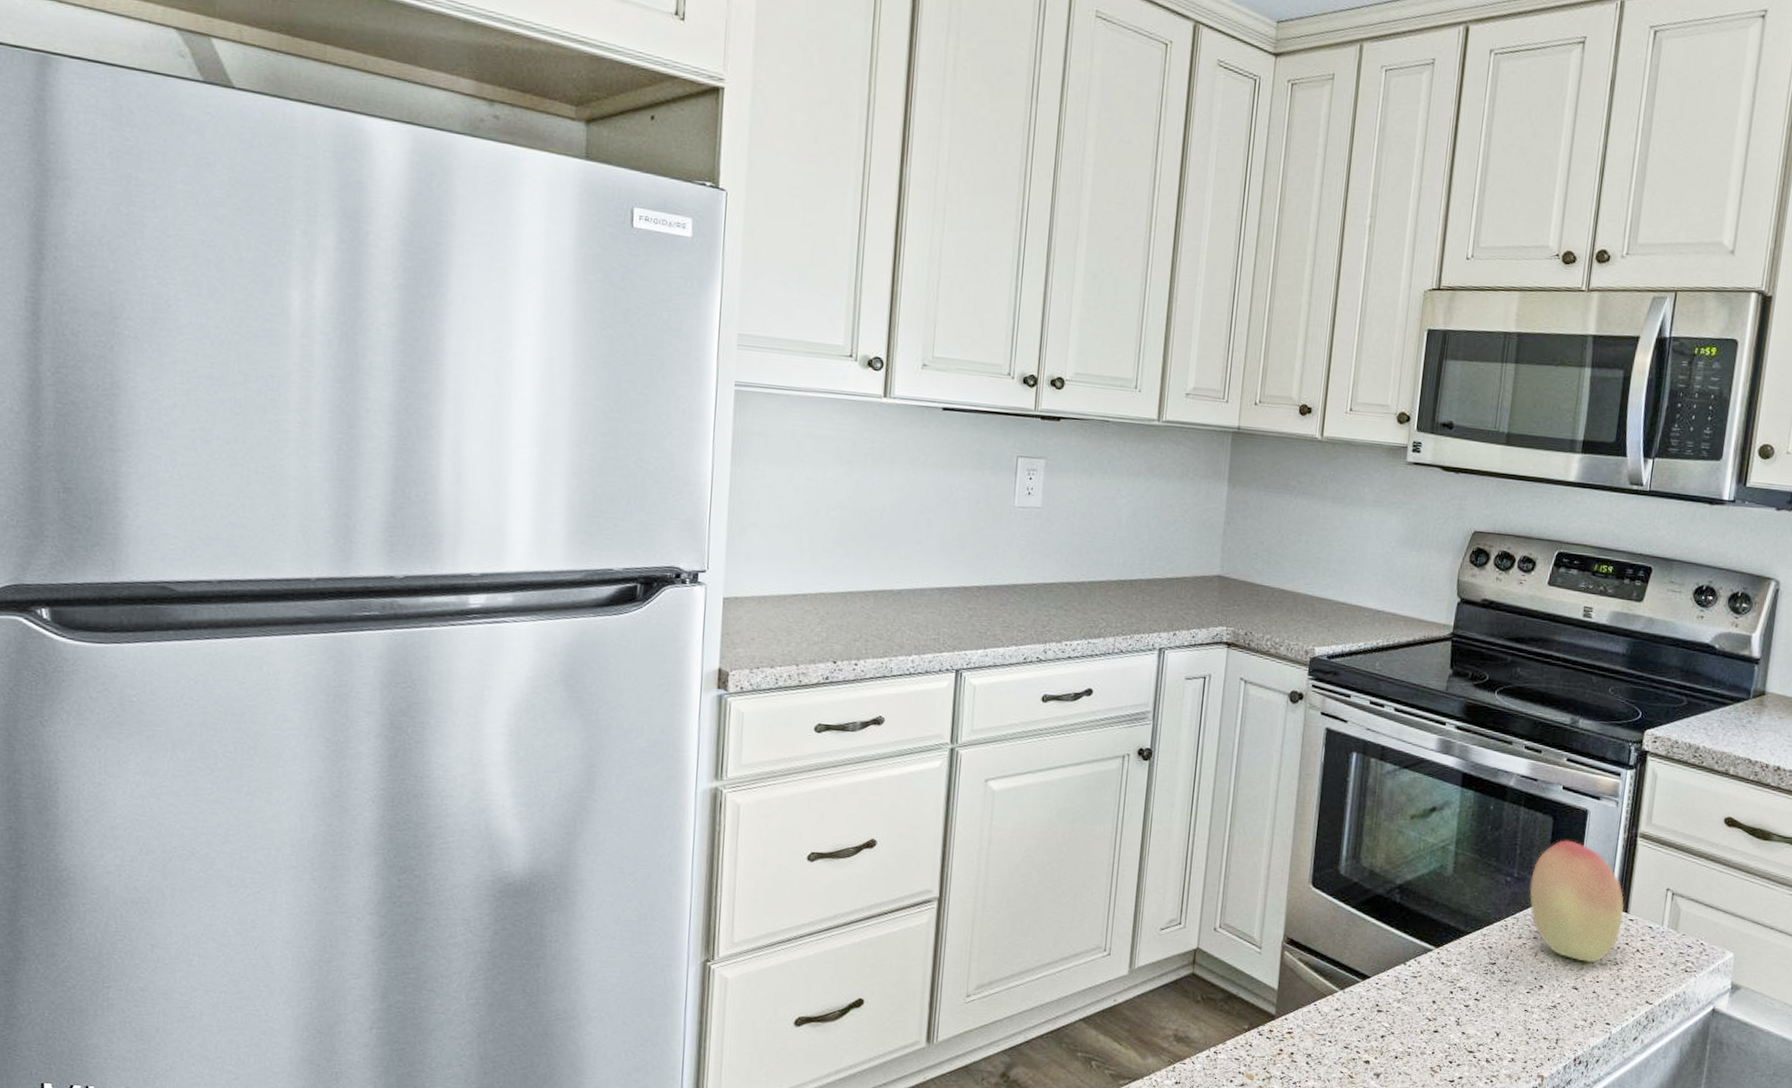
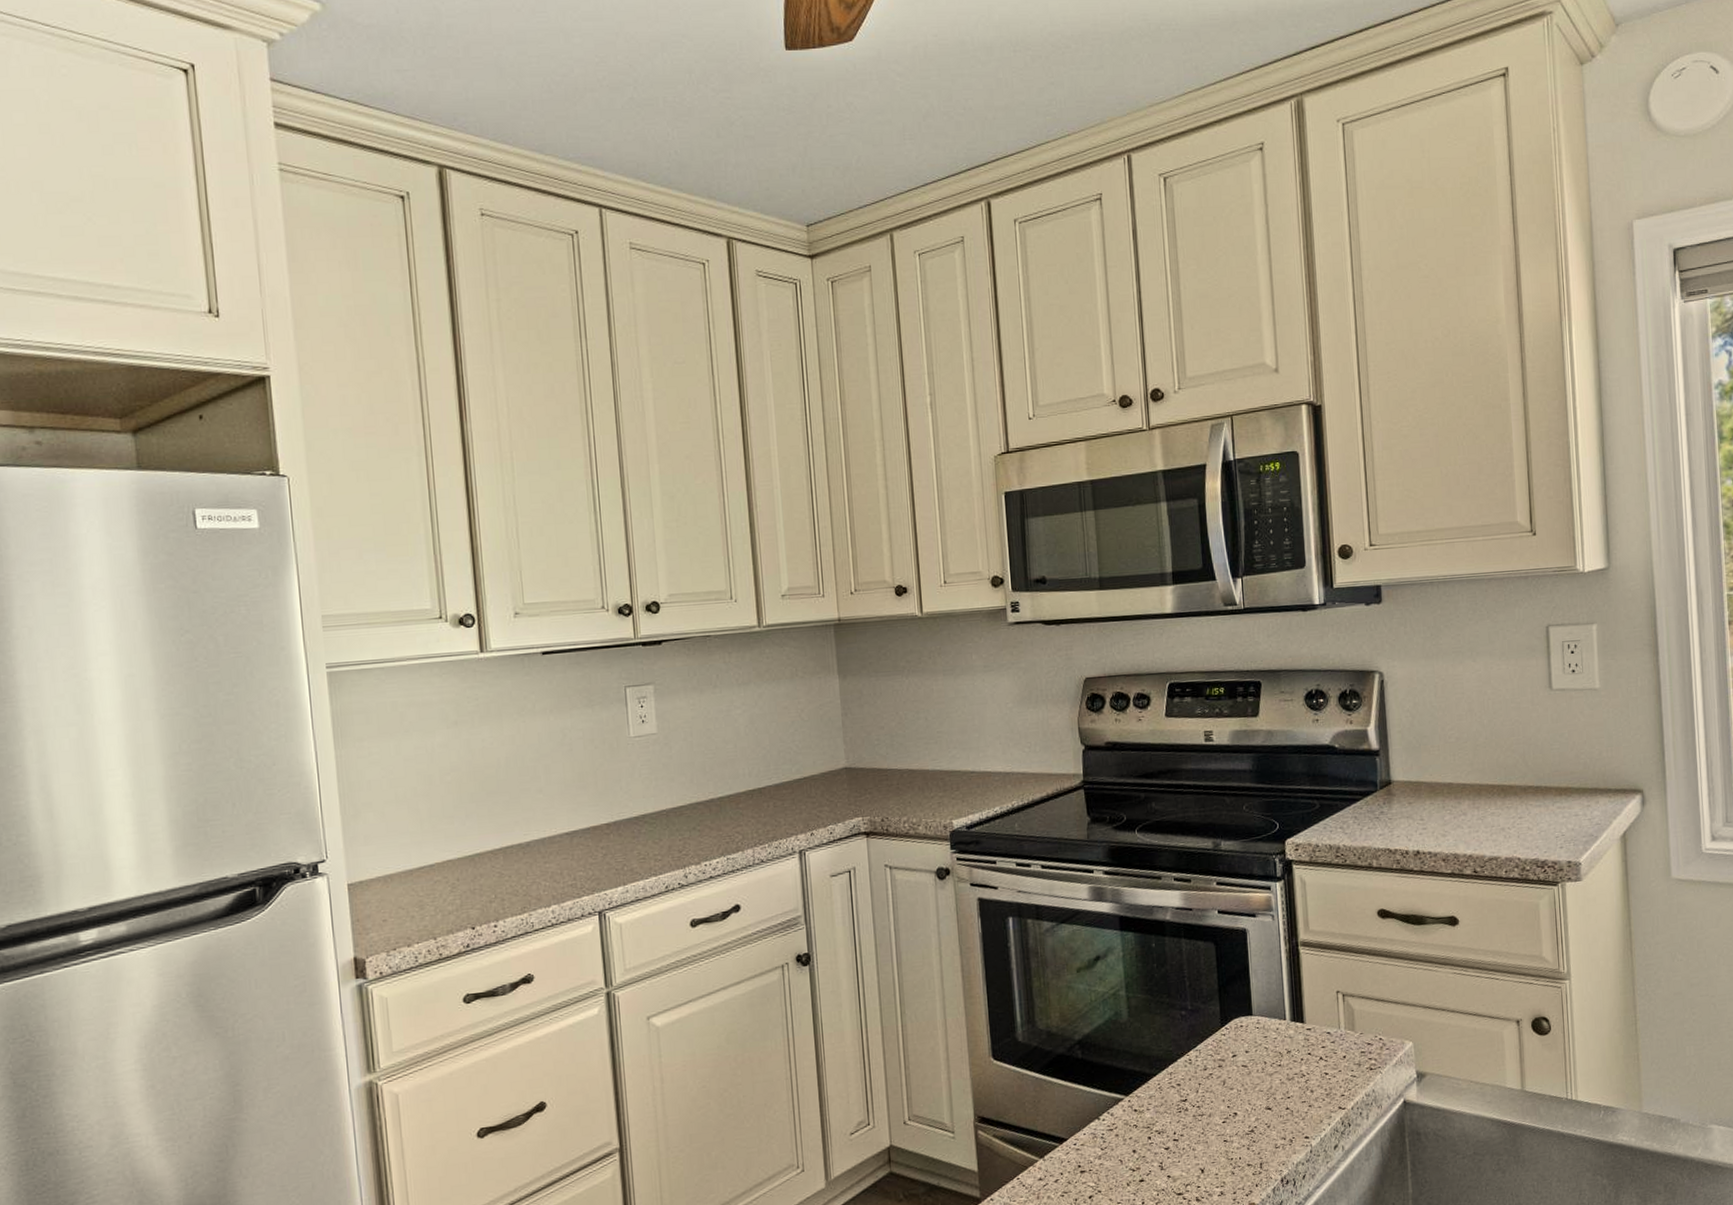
fruit: present [1529,840,1624,963] -> none [1204,962,1301,1080]

